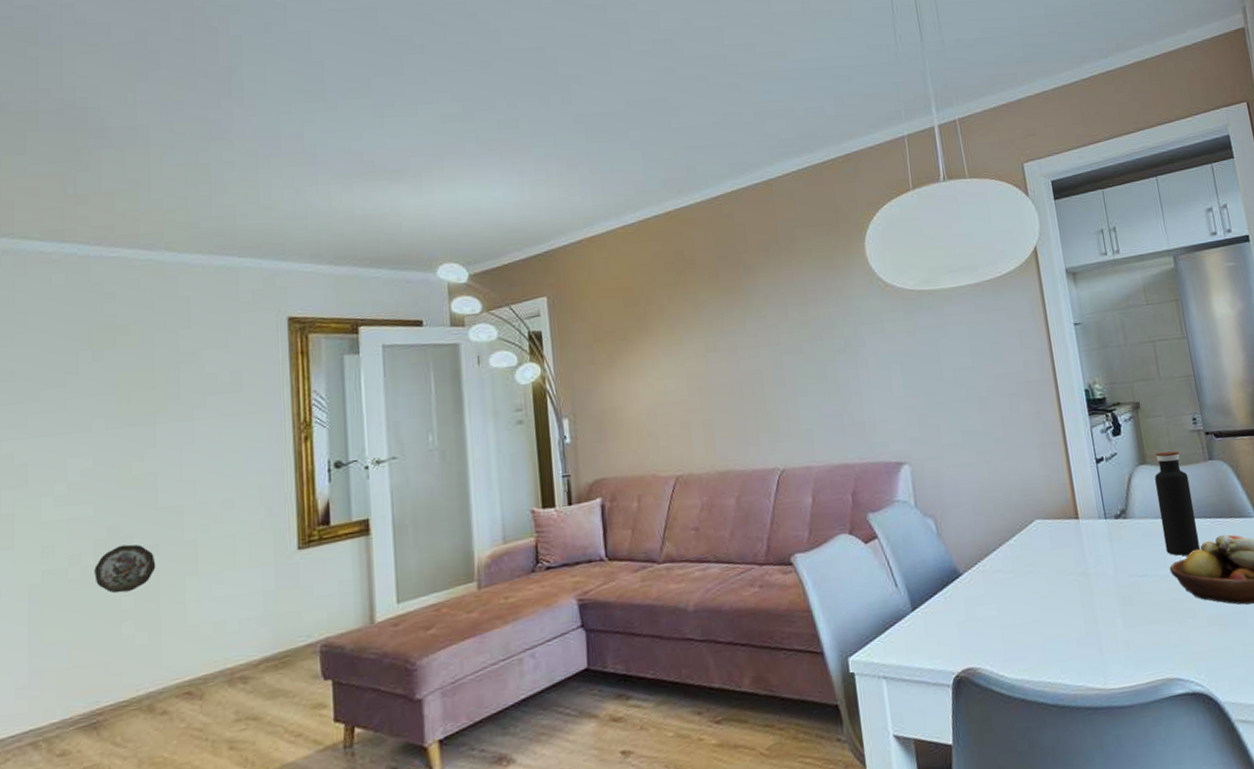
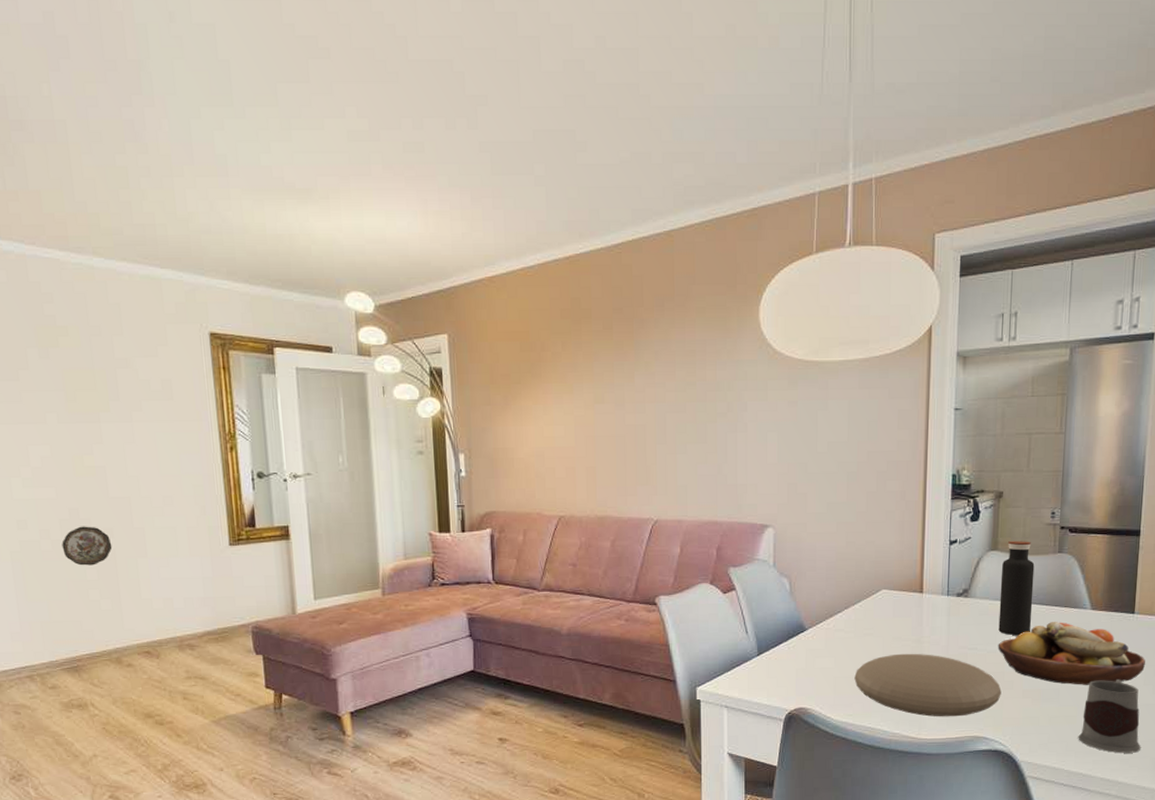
plate: none [1022,587,1186,661] -> present [854,653,1001,717]

